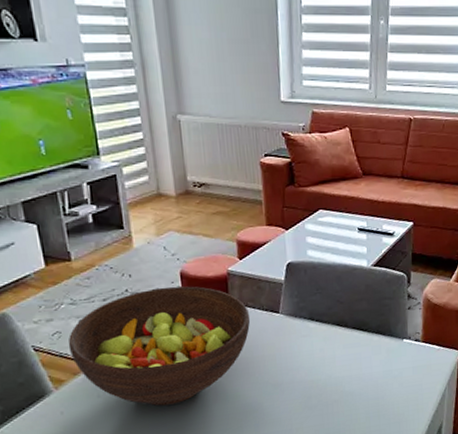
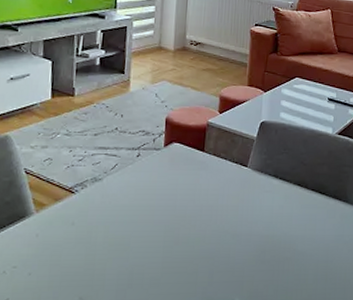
fruit bowl: present [68,286,251,406] -> none [55,130,221,241]

